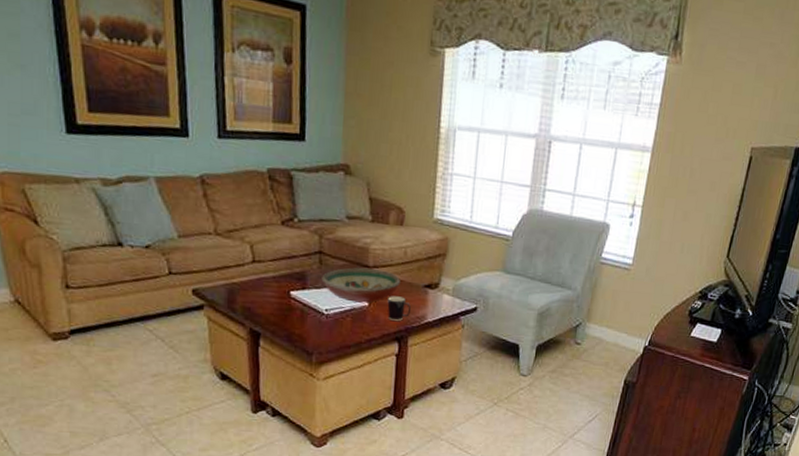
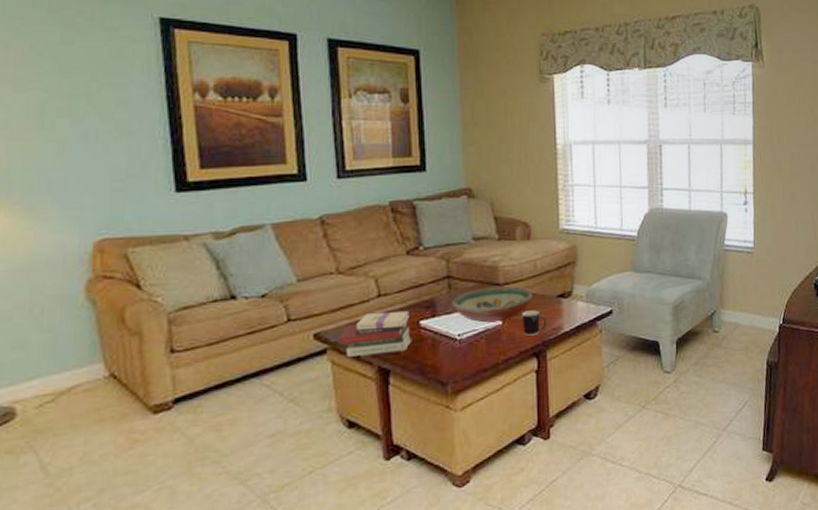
books: none [214,277,282,319] -> present [338,310,412,357]

